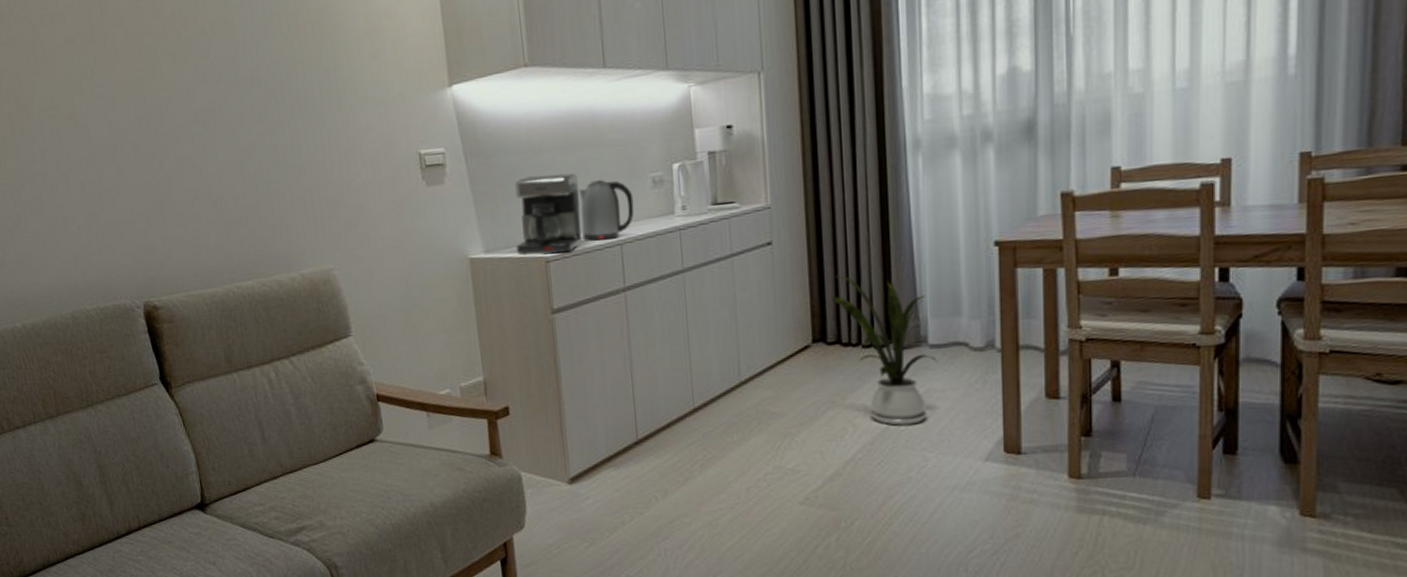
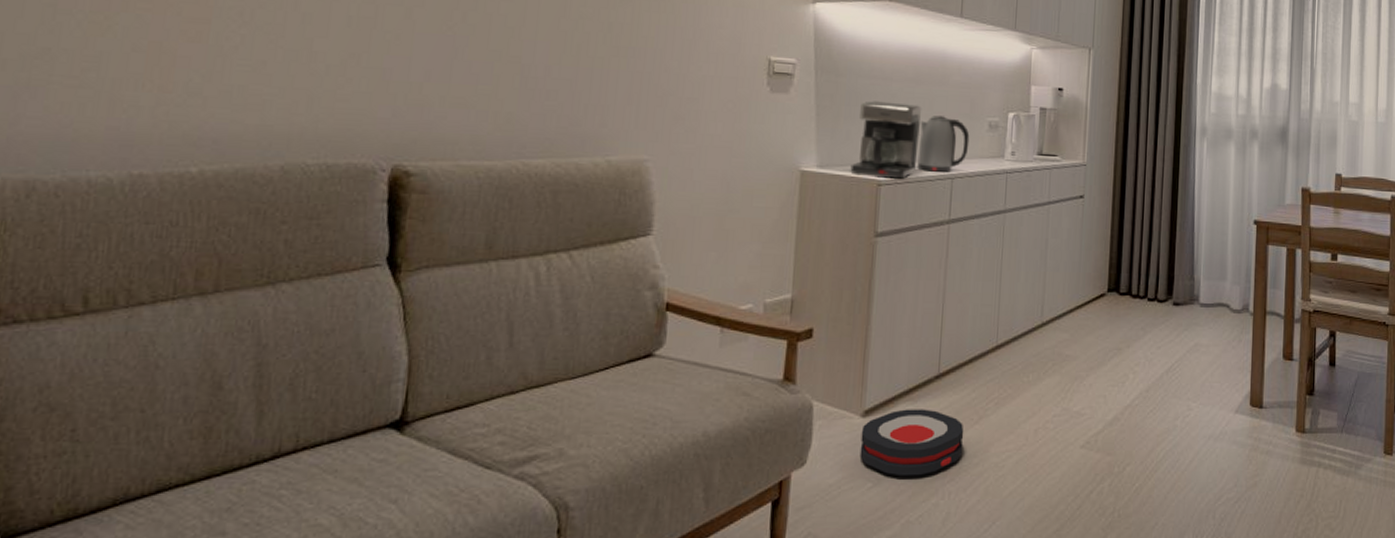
robot vacuum: none [570,474,674,536] -> present [859,409,964,477]
house plant: present [830,275,938,426] -> none [1126,233,1206,375]

